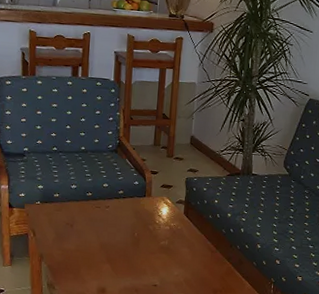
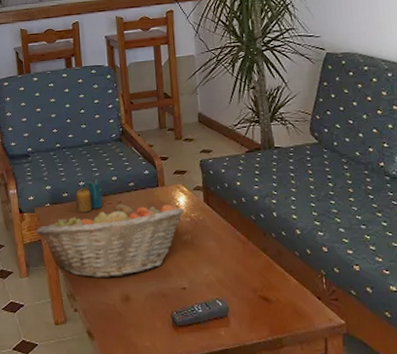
fruit basket: none [23,207,165,272] -> present [36,203,184,279]
candle: none [65,184,93,213] -> present [75,179,103,212]

